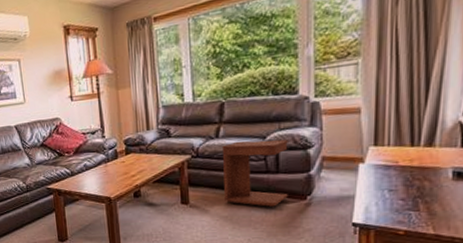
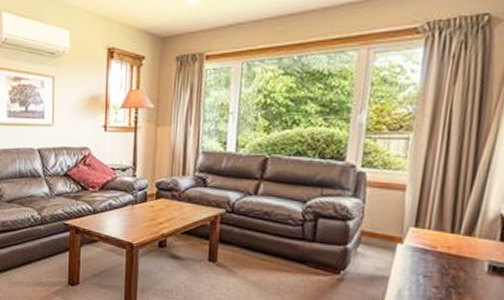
side table: present [221,140,288,207] -> none [255,201,329,277]

